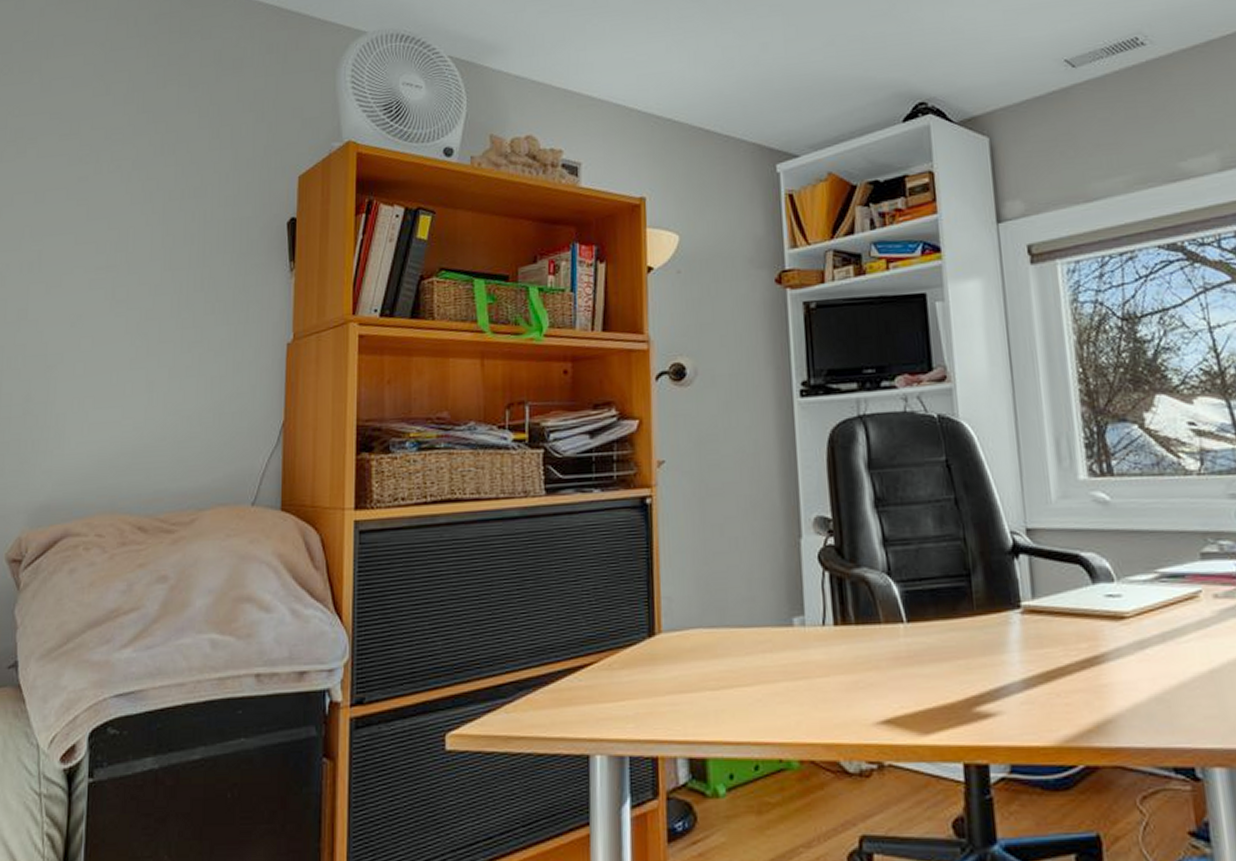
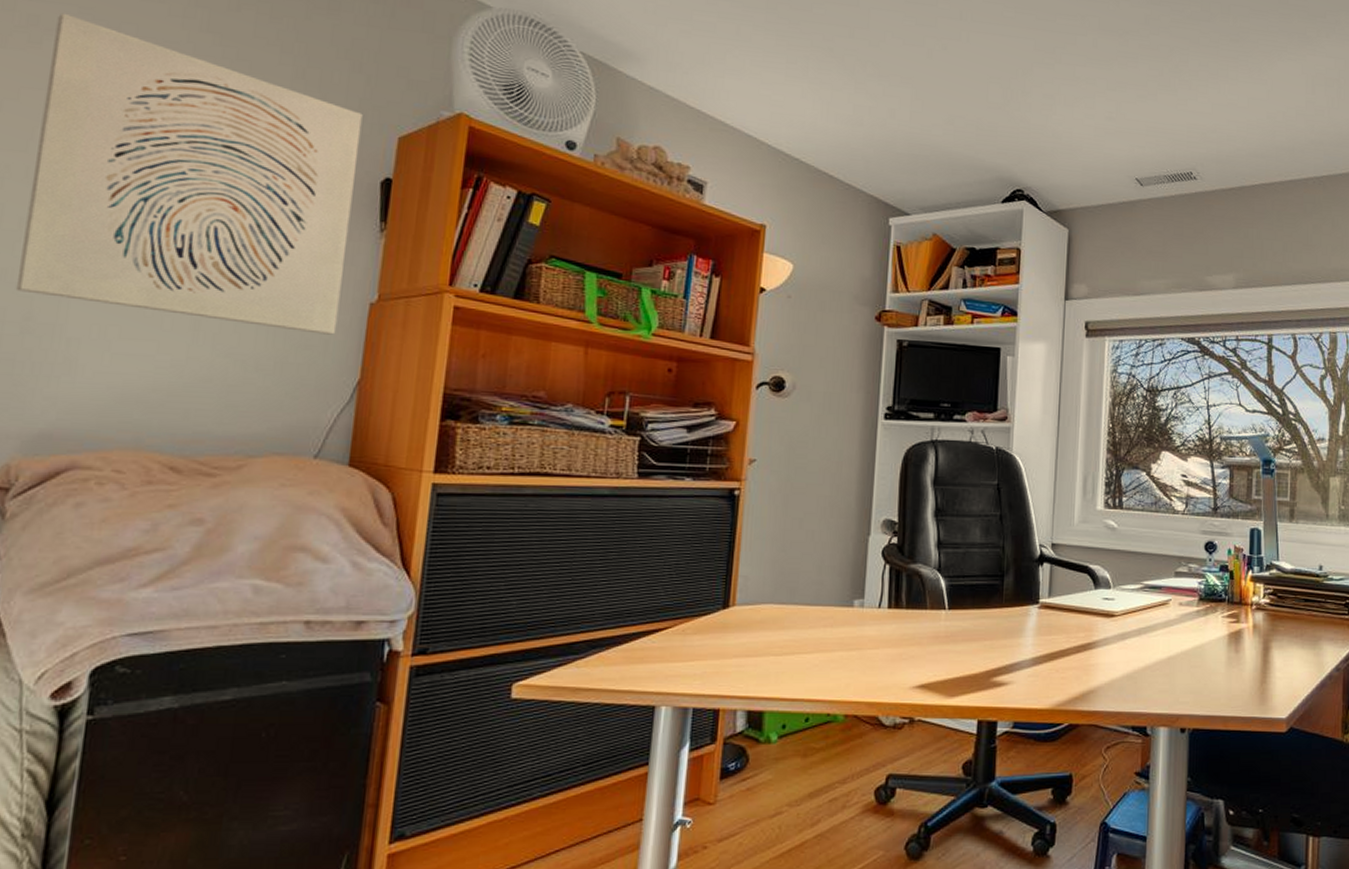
wall art: none [18,121,268,381] -> present [15,12,363,335]

